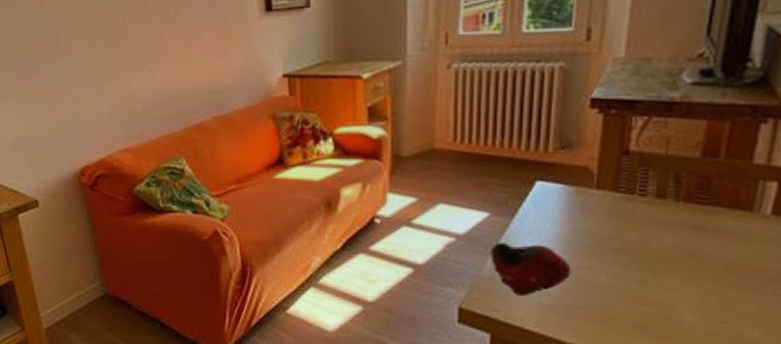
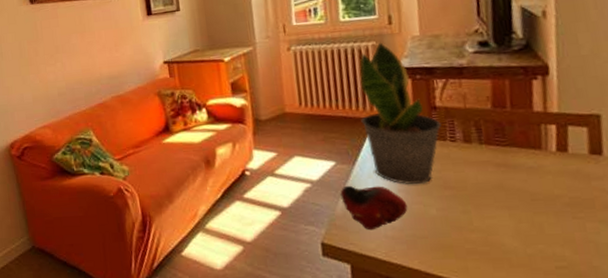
potted plant: none [530,62,632,246] -> present [359,41,441,184]

